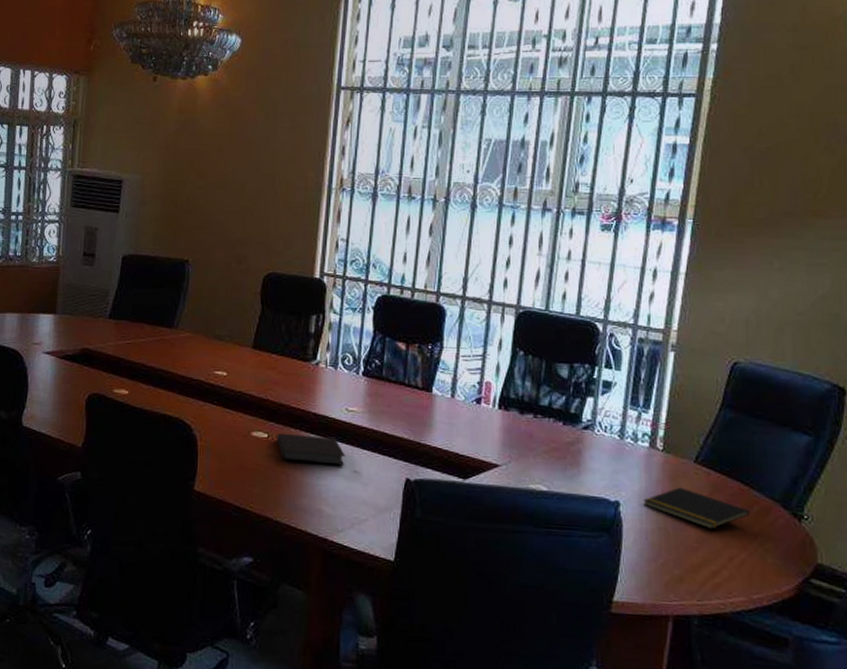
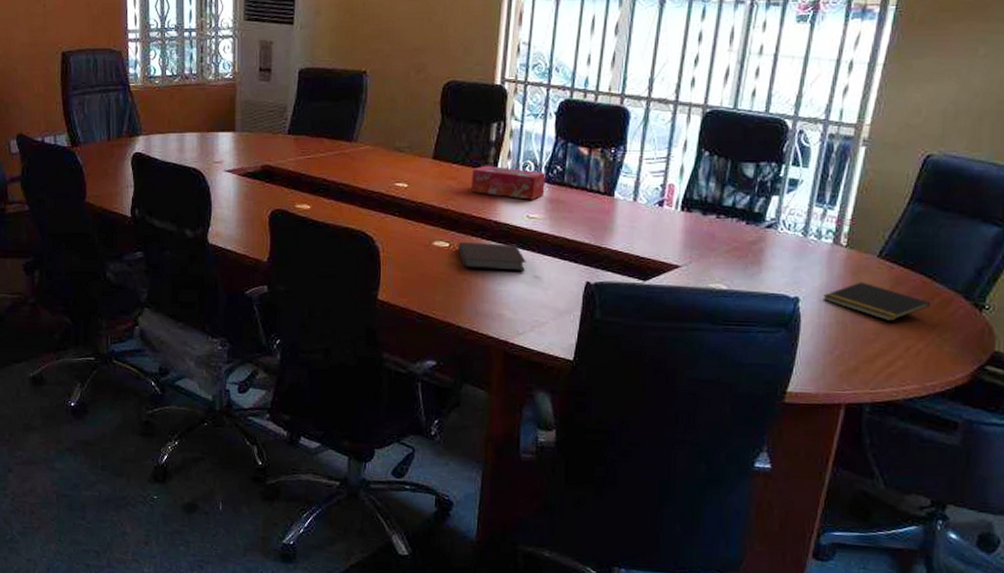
tissue box: none [289,356,365,393] -> present [470,165,547,200]

